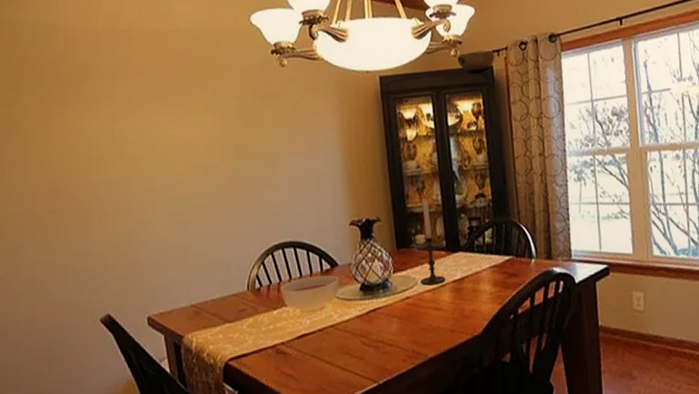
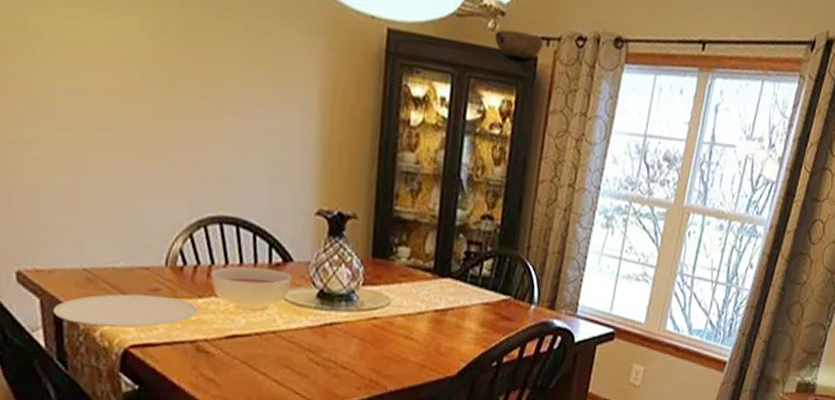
plate: none [174,314,275,350] -> present [53,293,199,329]
candlestick: present [414,191,446,286] -> none [394,194,433,311]

